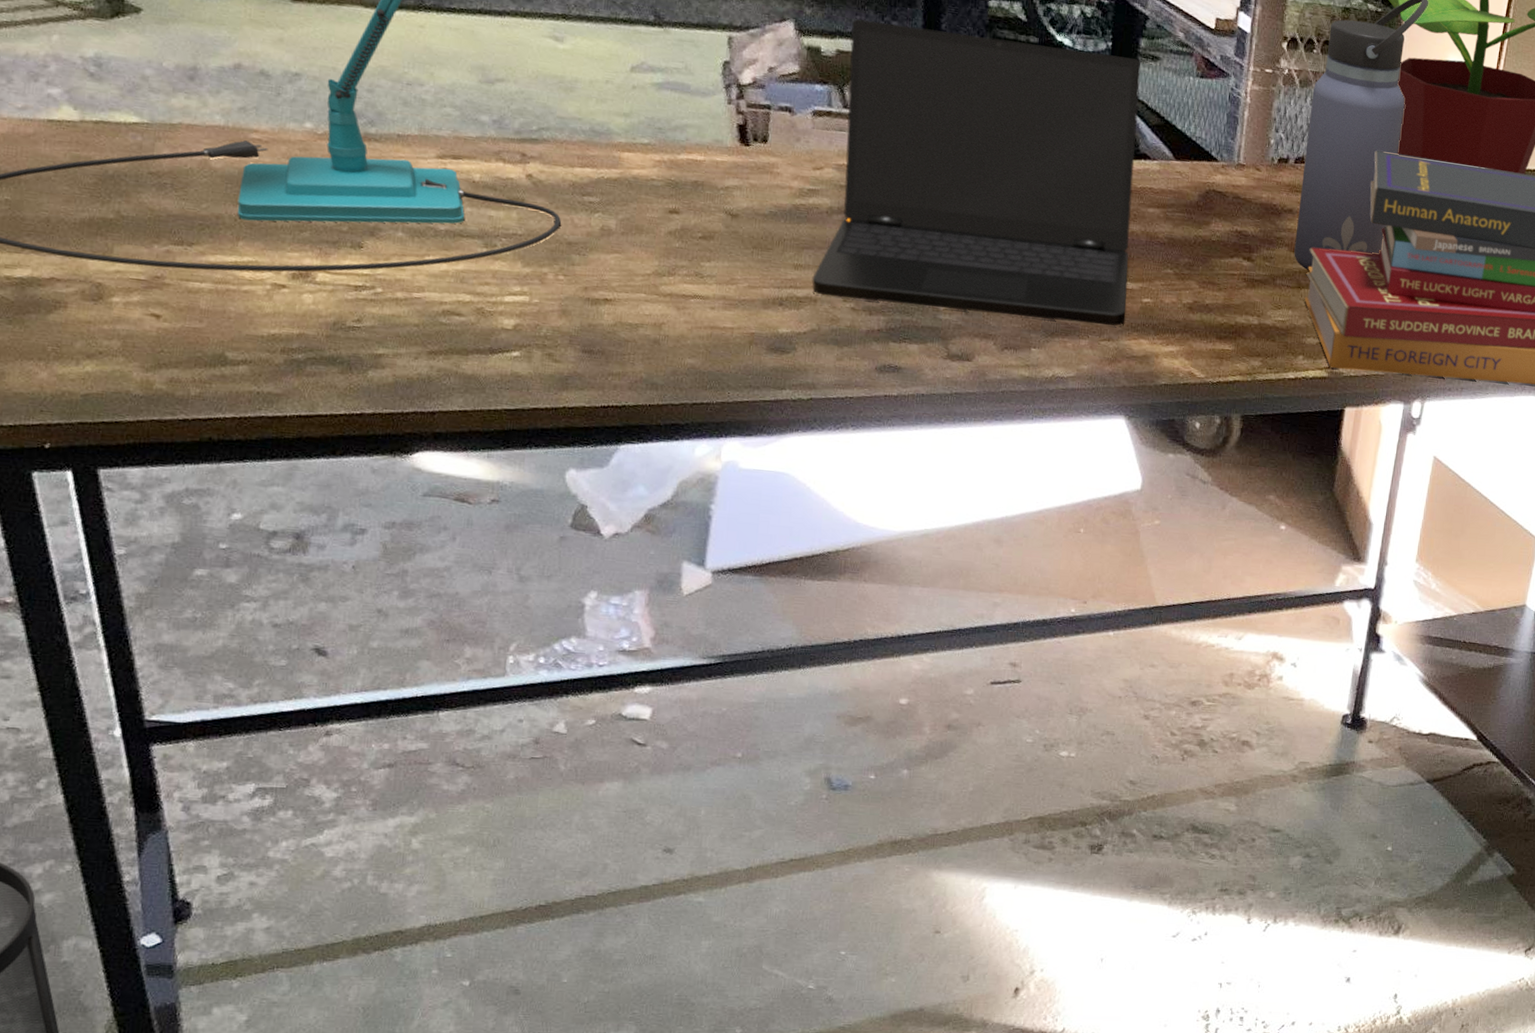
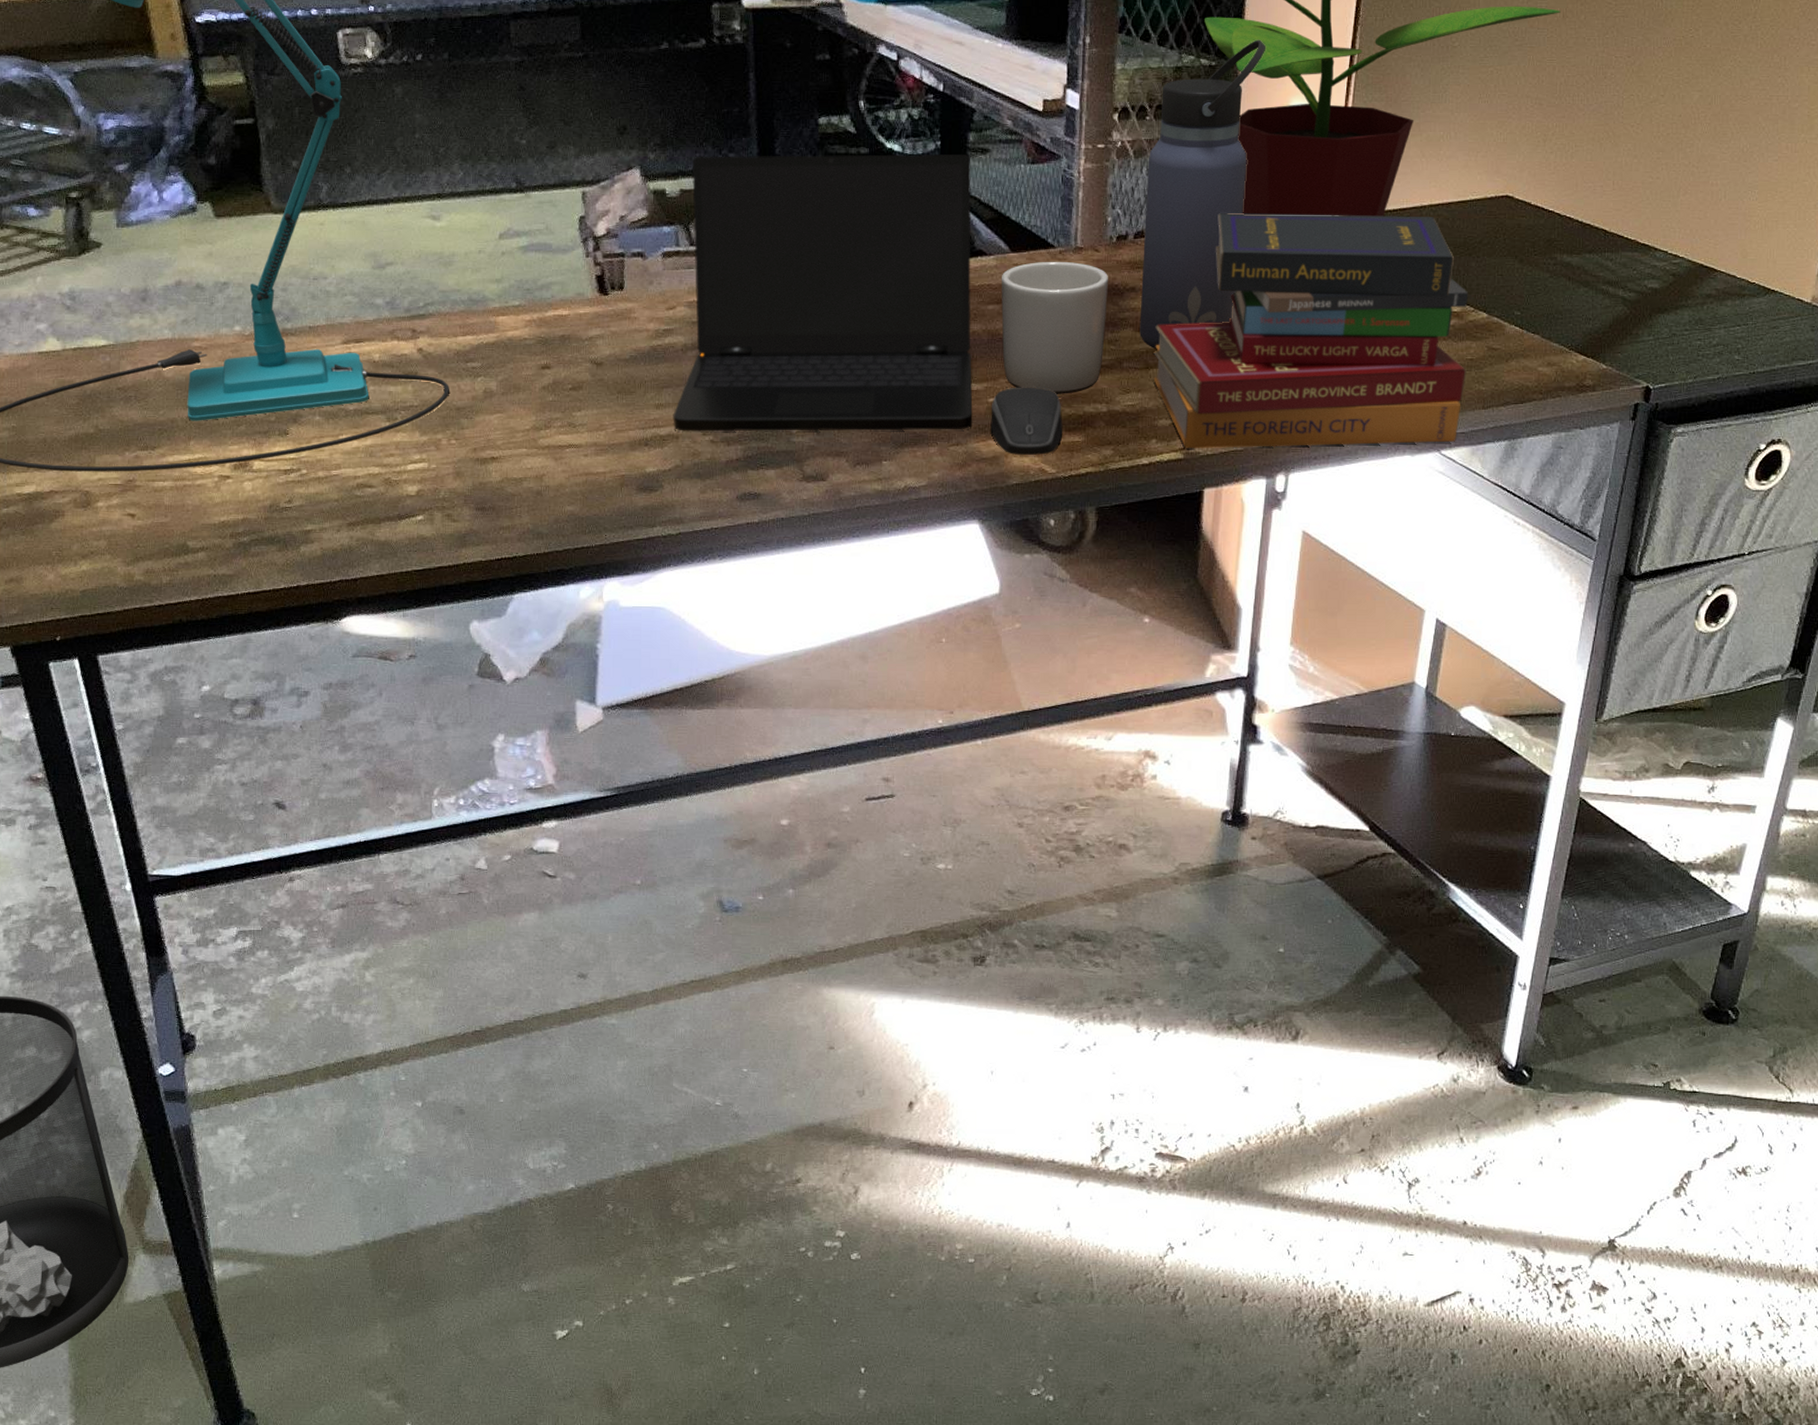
computer mouse: none [1143,290,1215,359] -> present [990,387,1063,455]
mug: none [1159,172,1268,304] -> present [1001,261,1109,394]

